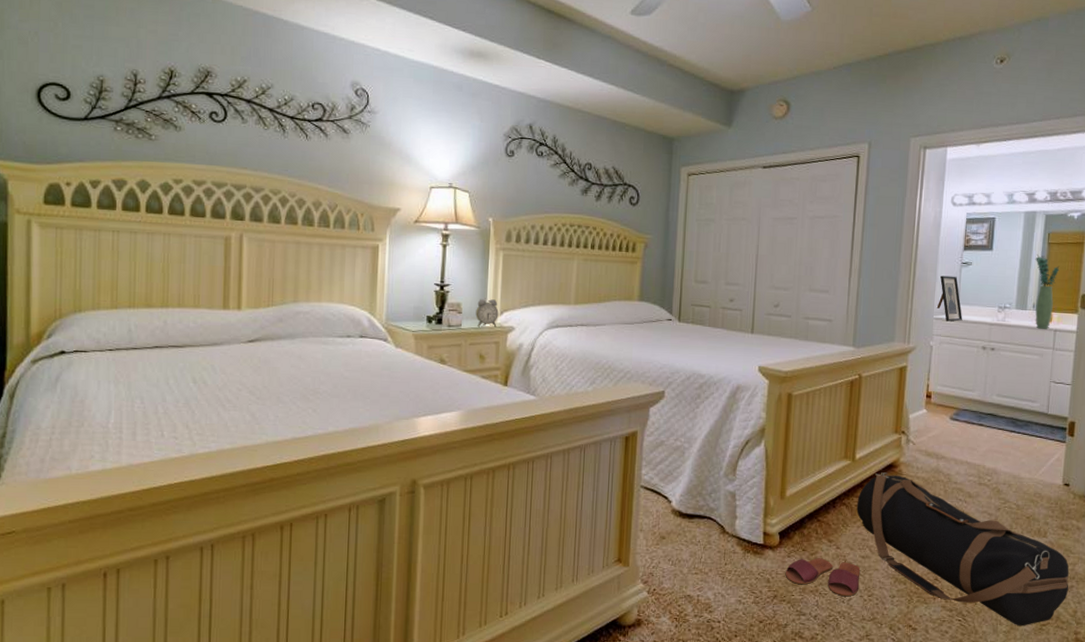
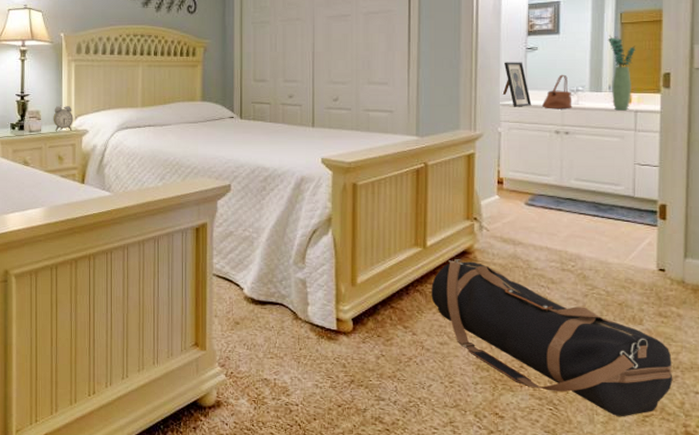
slippers: present [785,558,861,597] -> none [361,344,439,383]
handbag: none [972,290,1000,326] -> present [543,74,572,109]

